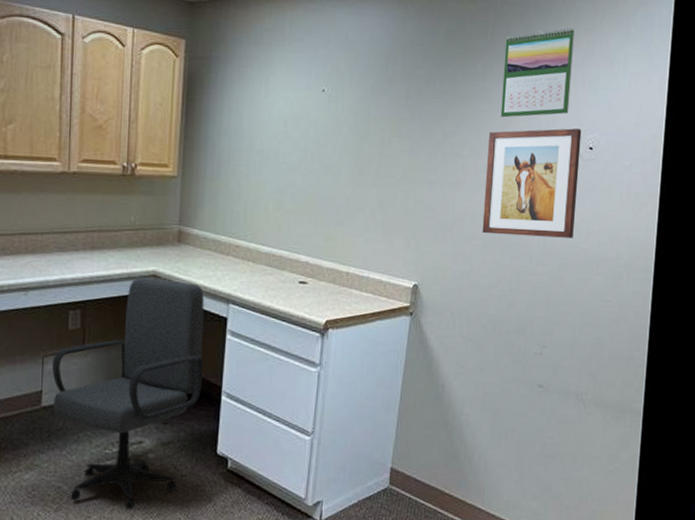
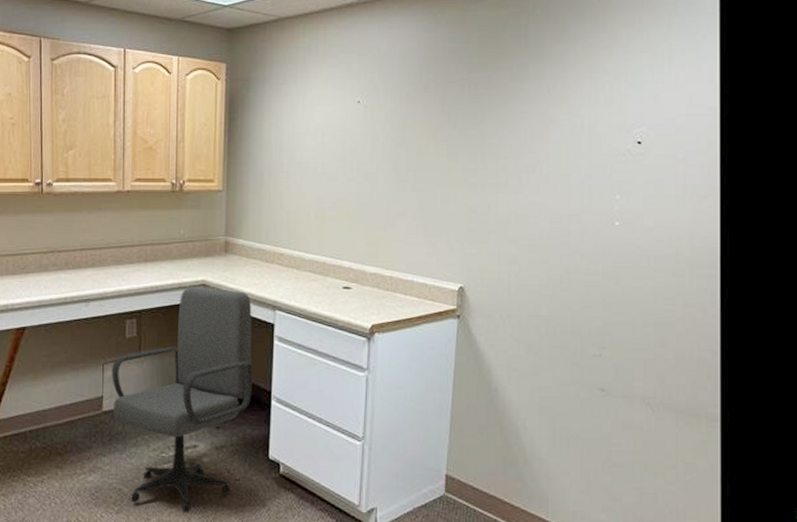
wall art: present [482,128,582,238] -> none [527,124,628,235]
calendar: present [500,28,575,118] -> none [540,24,612,117]

